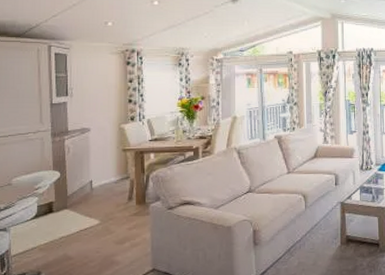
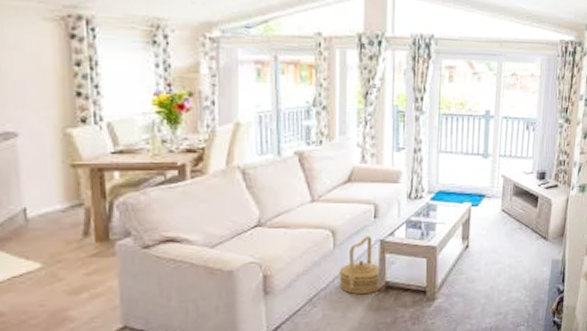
basket: none [310,199,344,246] -> present [339,235,382,295]

